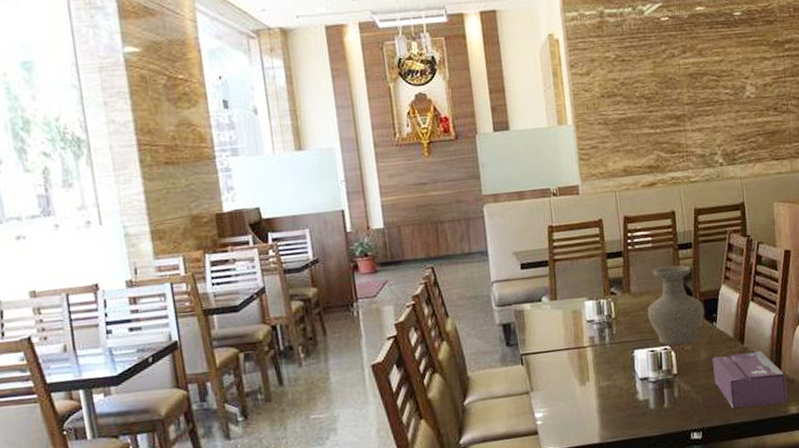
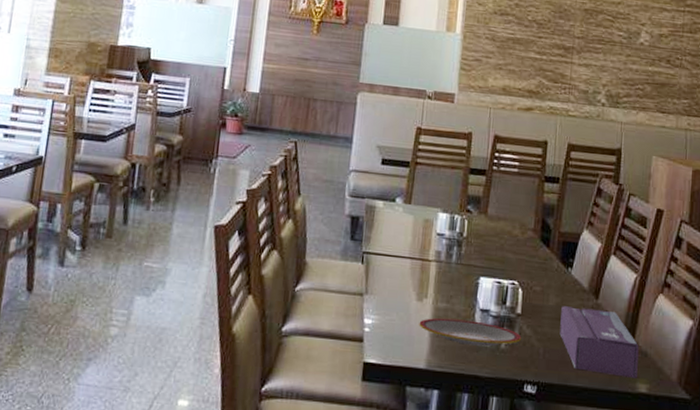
plate: none [586,389,682,414] -> present [419,317,522,347]
vase: present [647,265,705,345] -> none [500,195,562,284]

